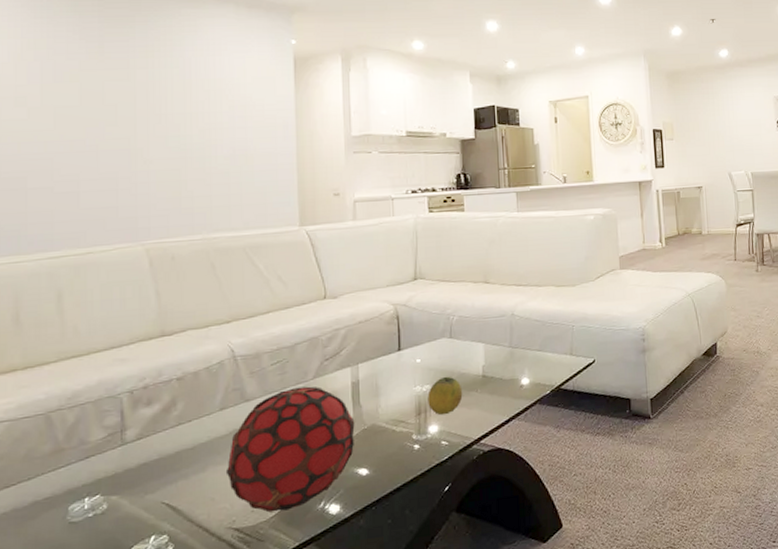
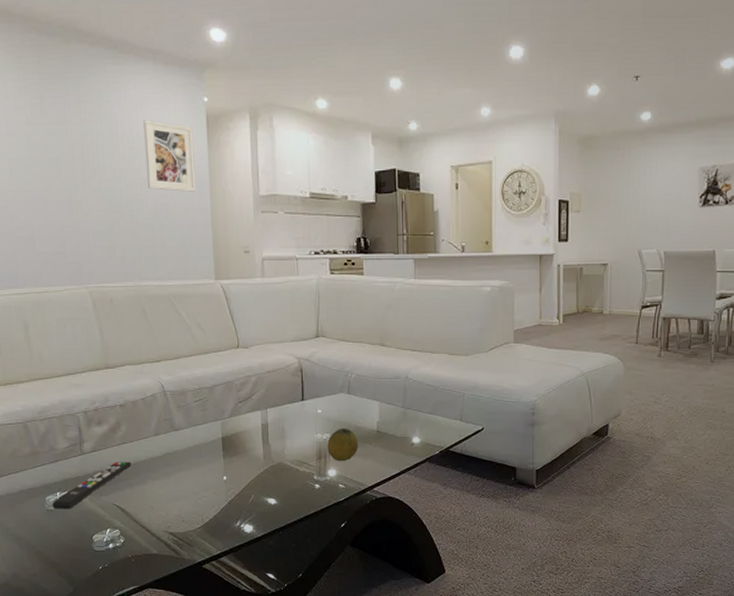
remote control: none [77,446,189,521] -> present [52,461,132,509]
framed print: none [222,63,280,135] -> present [143,120,196,192]
decorative orb: present [225,386,355,513] -> none [161,423,265,524]

